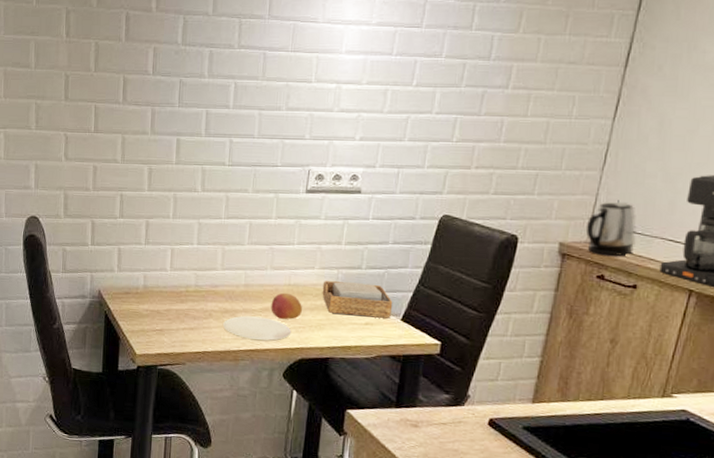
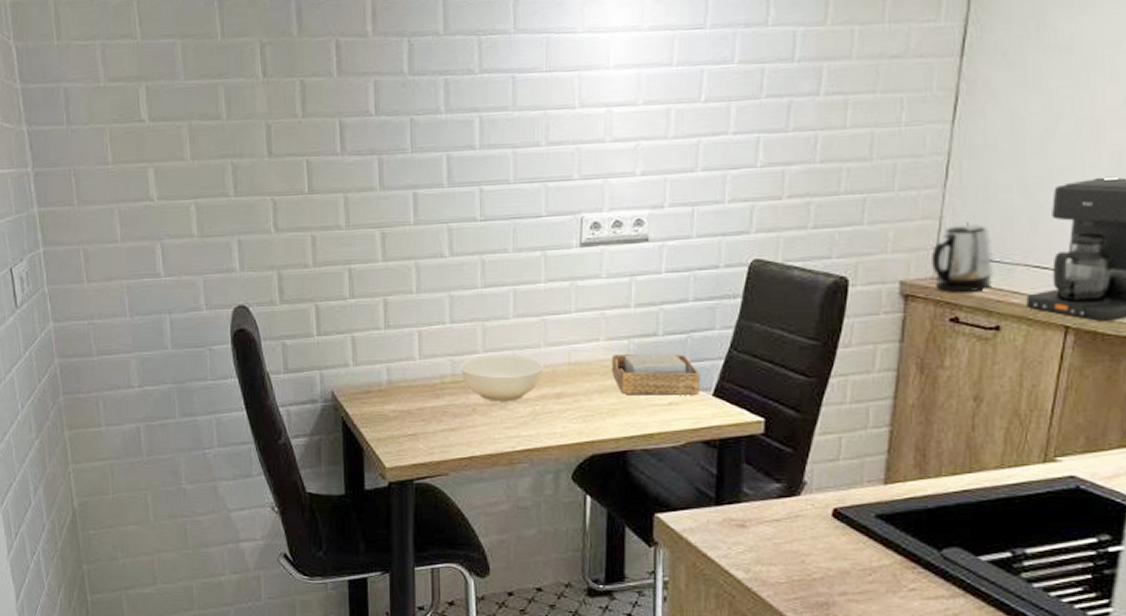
bowl: none [202,272,269,311] -> present [460,354,544,402]
plate: present [223,316,292,342] -> none [492,407,578,438]
fruit: present [271,292,302,320] -> none [549,374,588,407]

